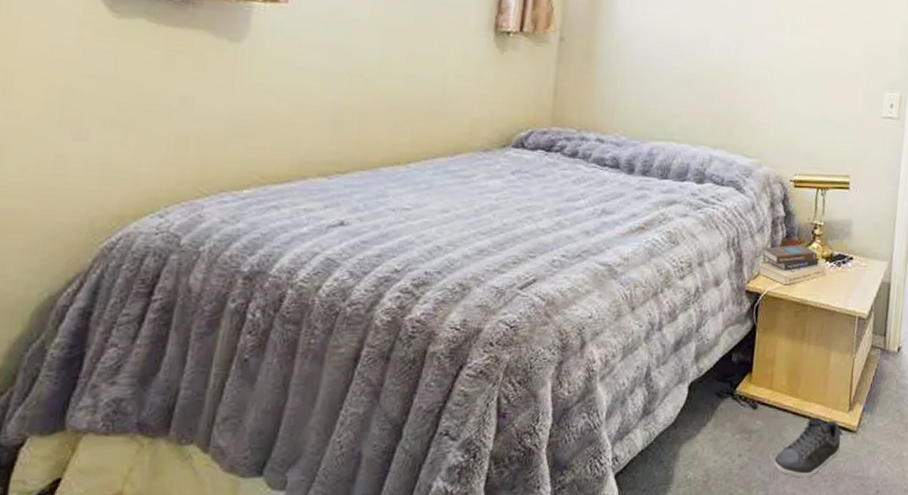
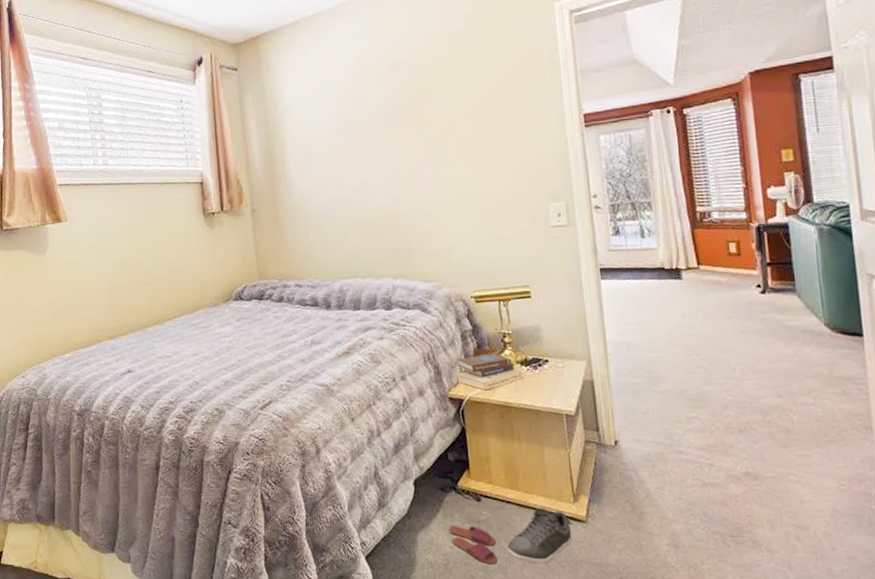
slippers: none [716,435,764,479] -> present [448,525,497,563]

